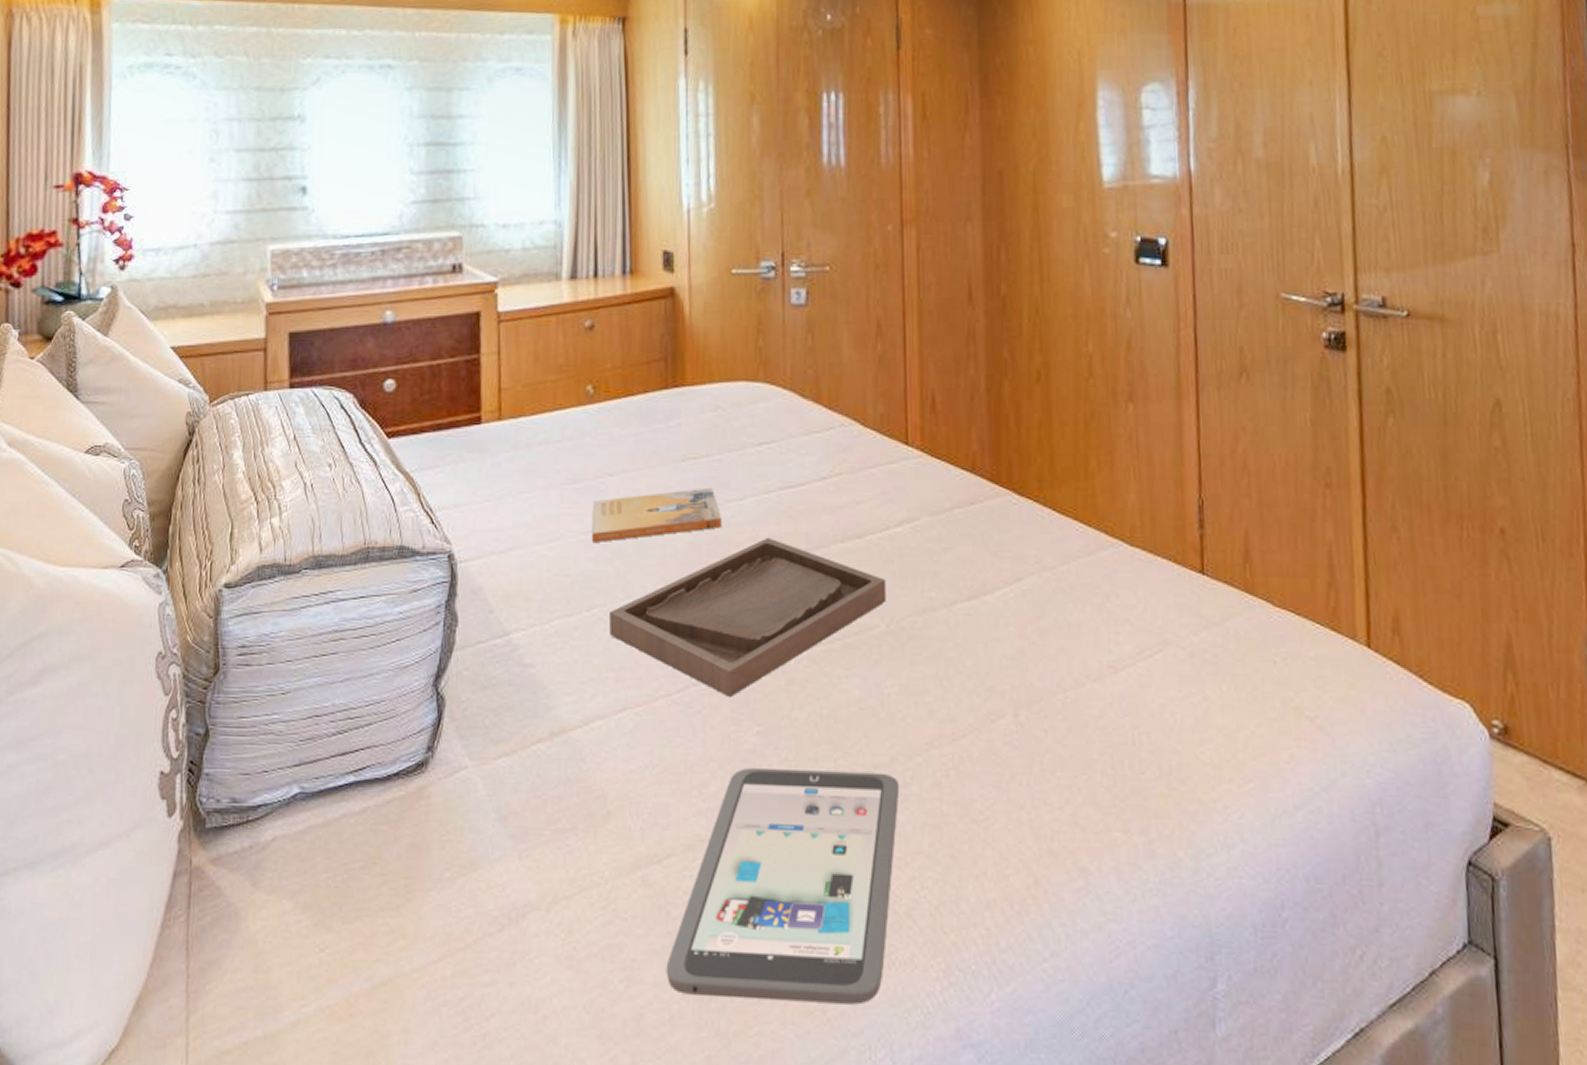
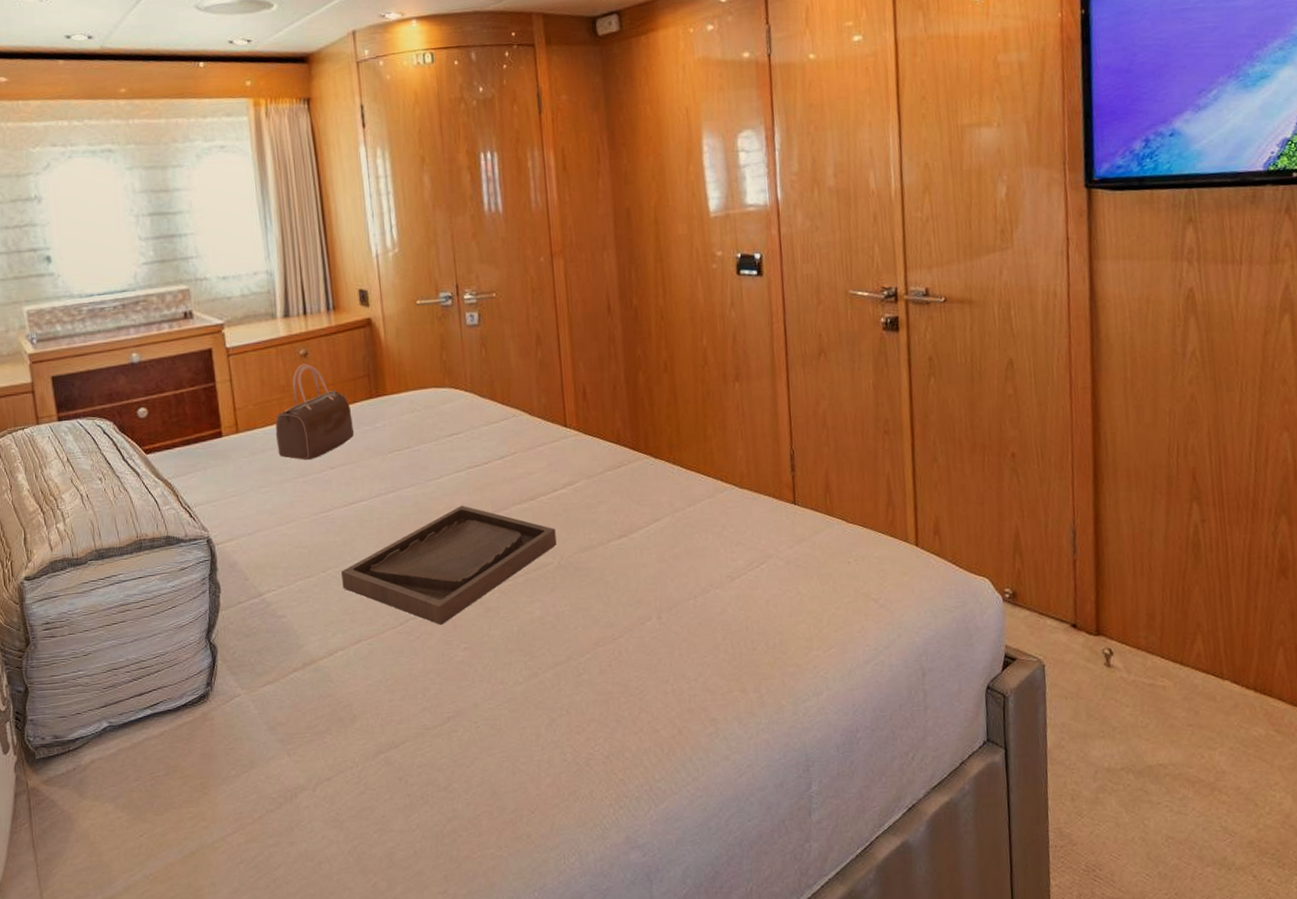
handbag: none [545,338,642,461] -> present [275,363,355,460]
book: present [593,487,721,542] -> none [320,471,424,520]
tablet: present [666,767,900,1005] -> none [408,668,575,836]

